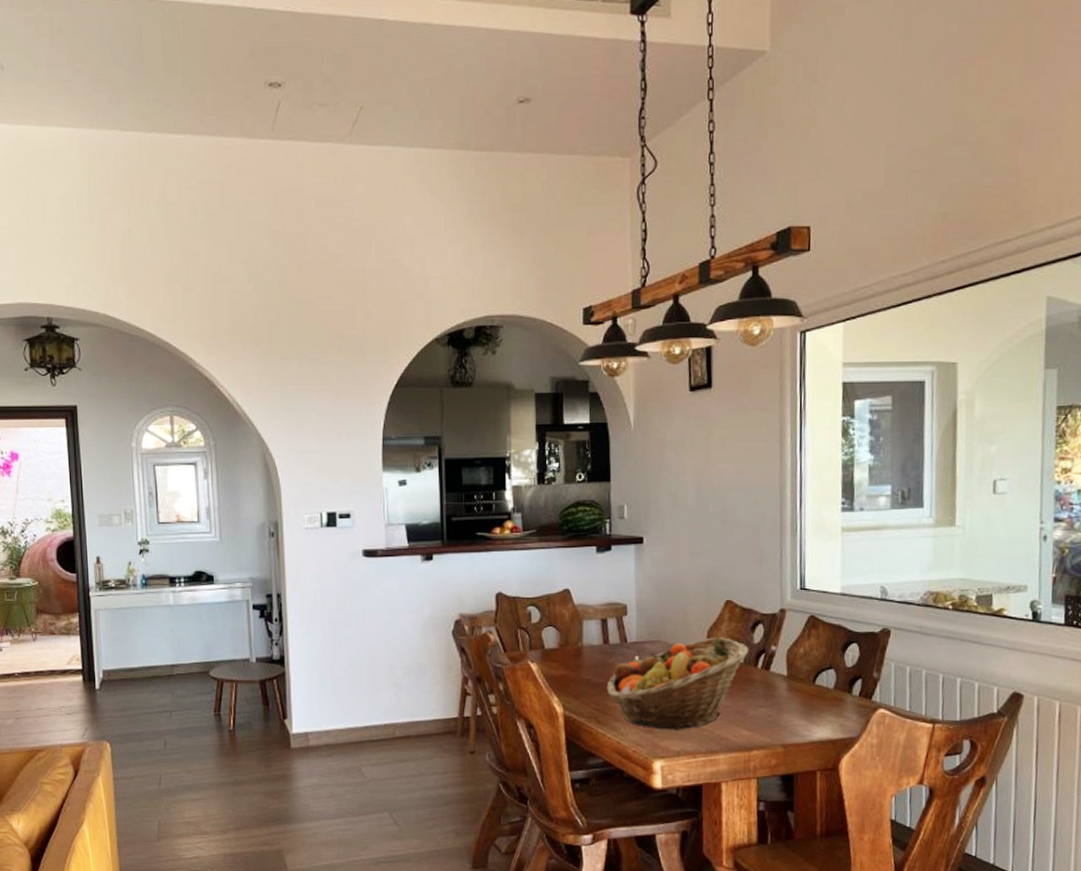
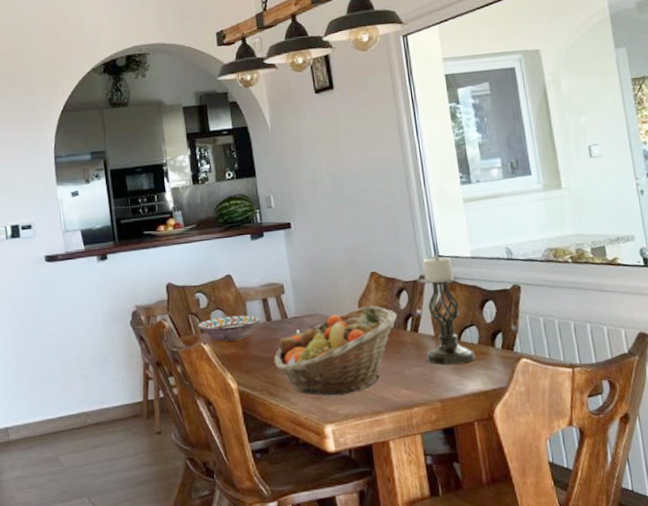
decorative bowl: none [526,634,598,662] -> present [197,315,262,342]
candle holder: none [775,587,828,709] -> present [420,254,475,365]

